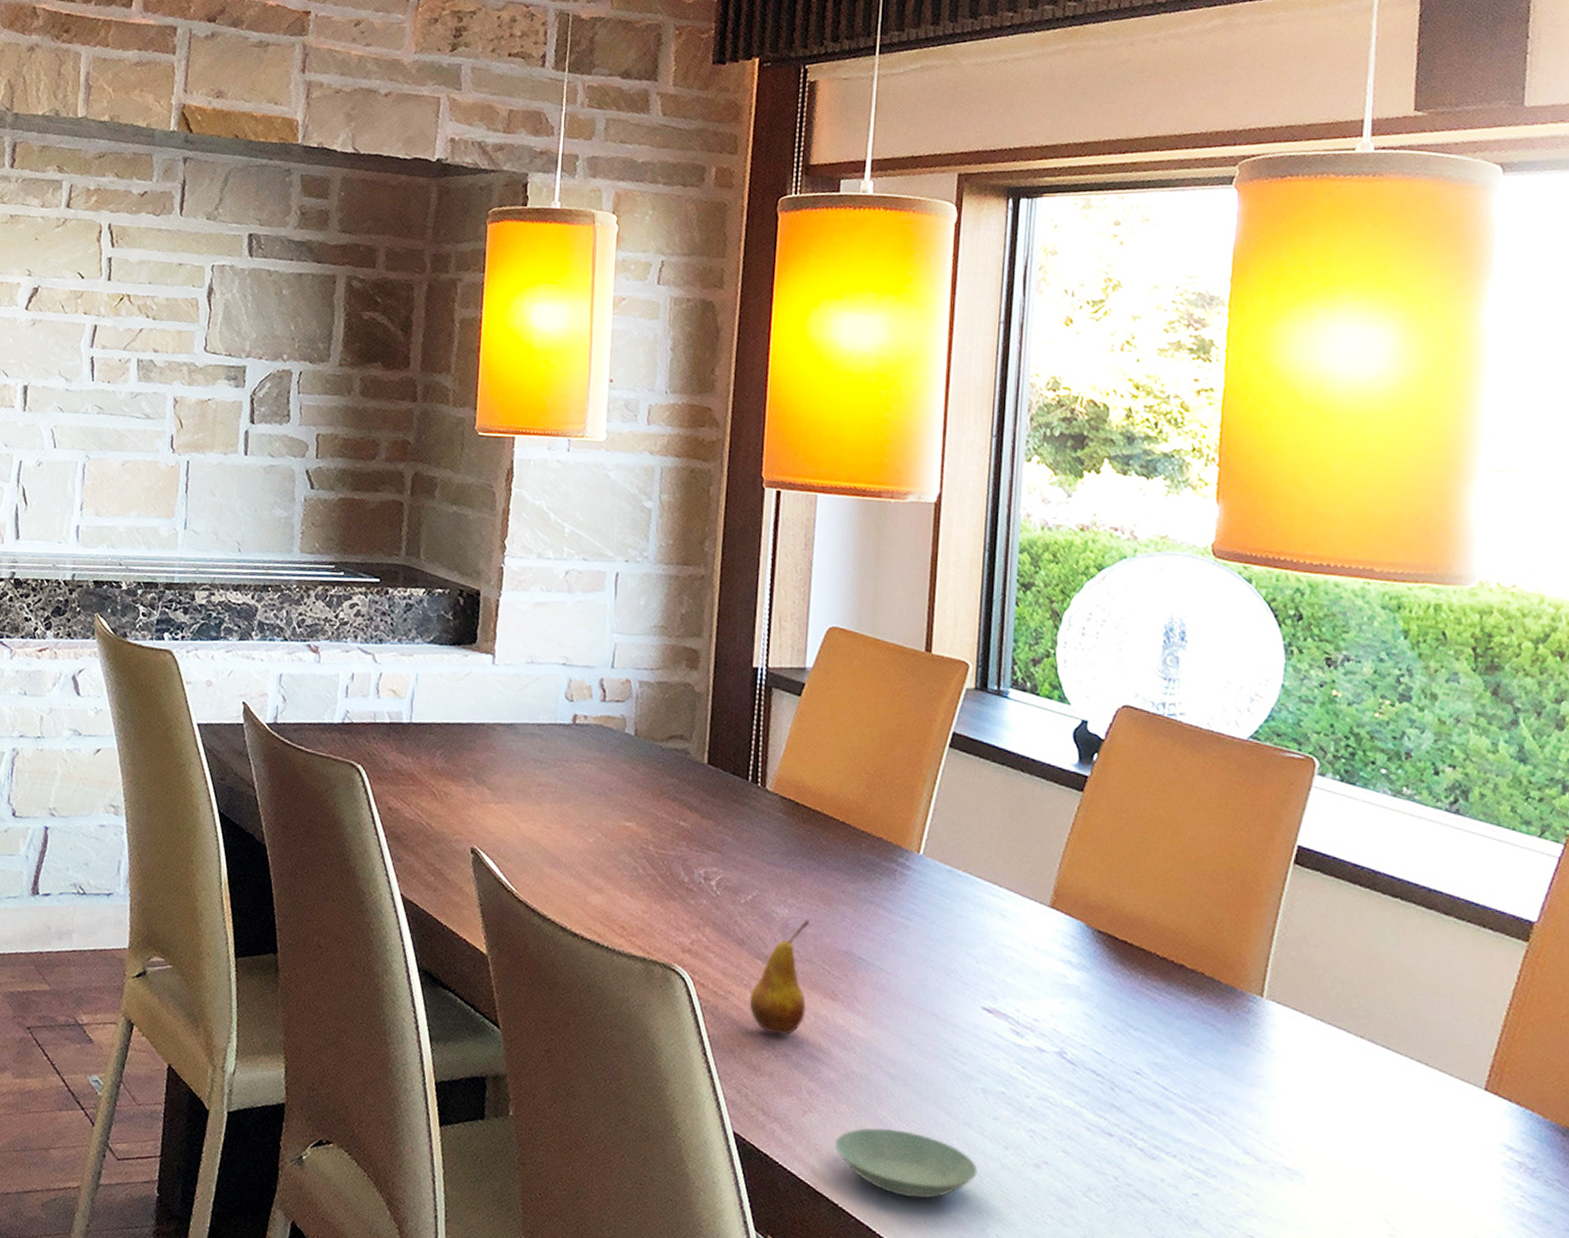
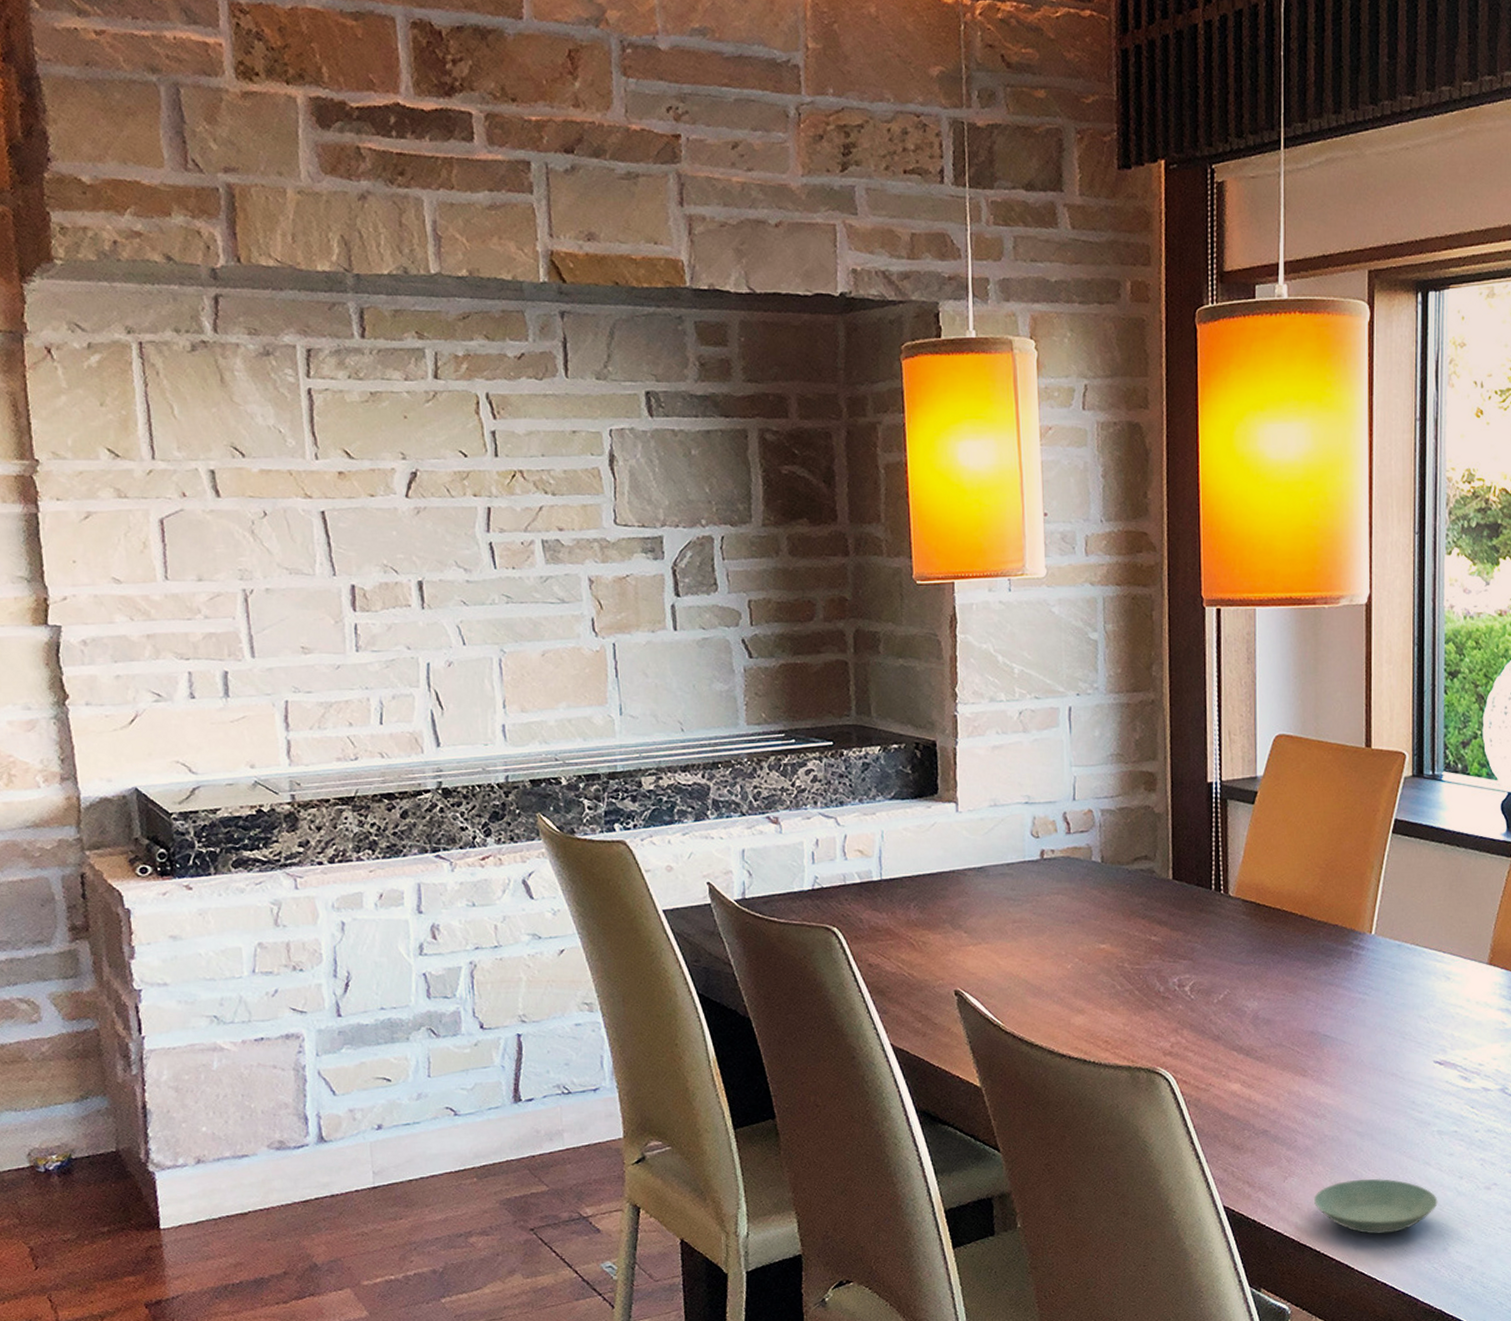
fruit: present [749,920,809,1035] -> none [1228,1009,1280,1115]

